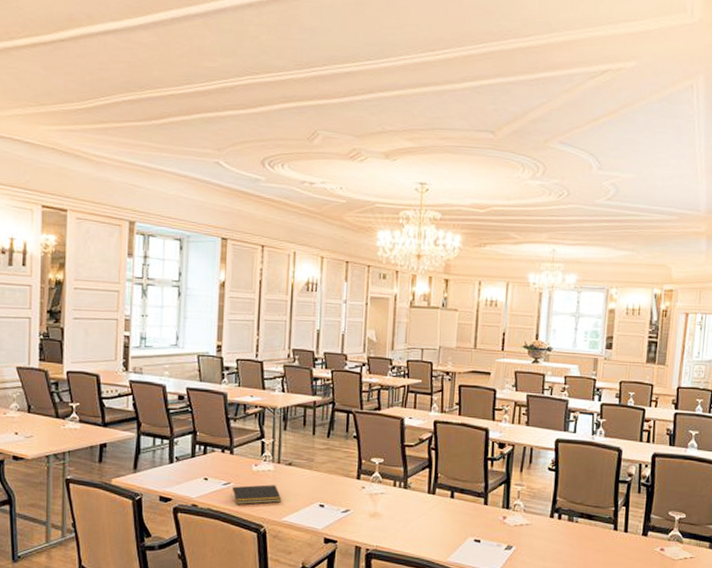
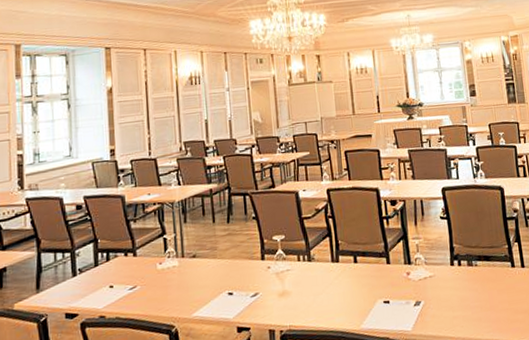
notepad: present [231,484,282,505] -> none [138,280,190,309]

